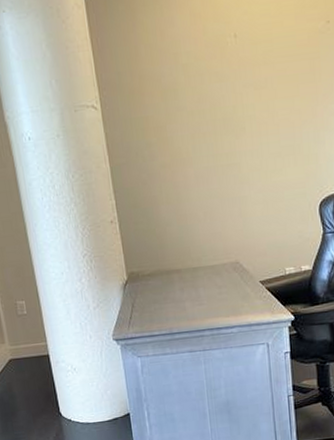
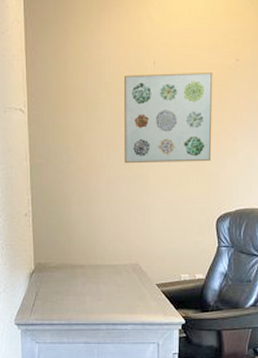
wall art: none [202,39,308,154] -> present [123,73,213,164]

